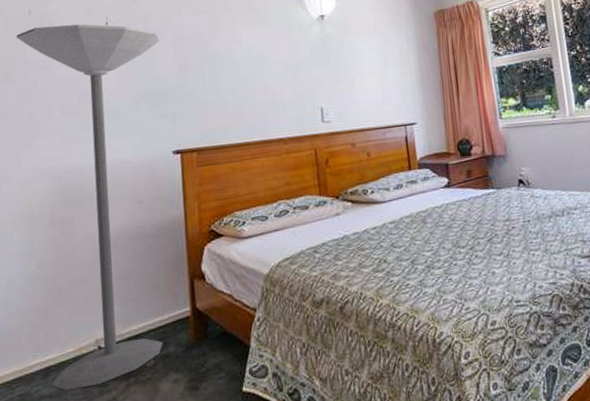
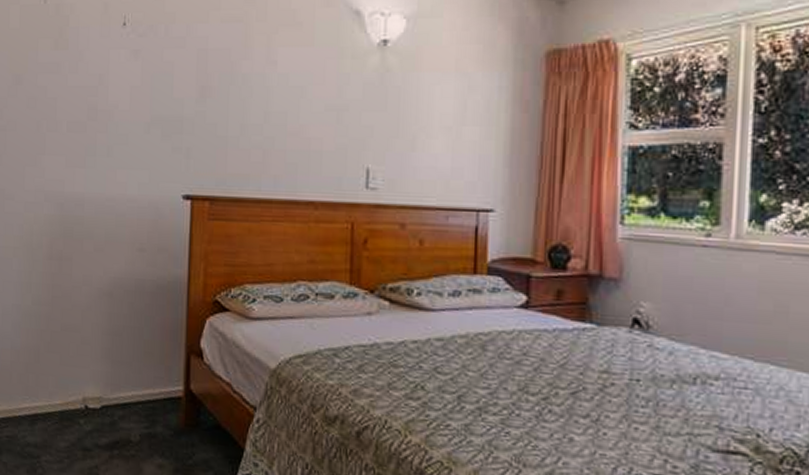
floor lamp: present [17,24,163,391] -> none [30,21,181,448]

